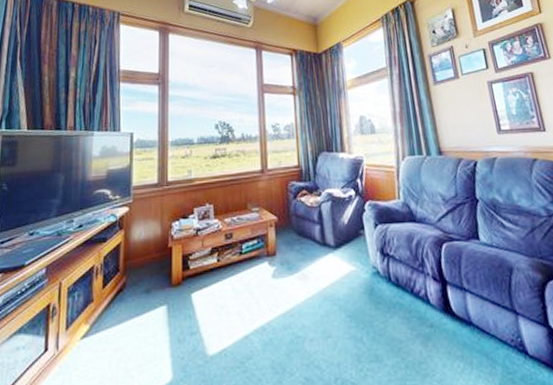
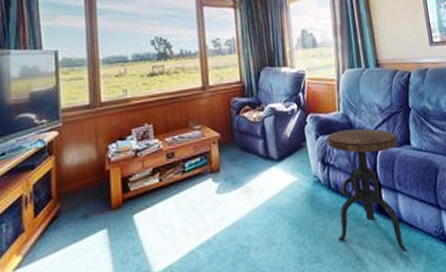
side table: none [387,218,480,362] -> present [327,128,408,253]

